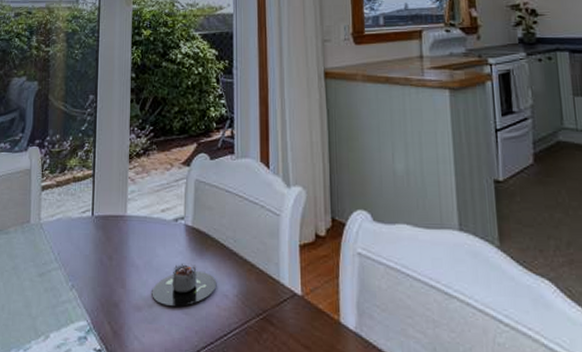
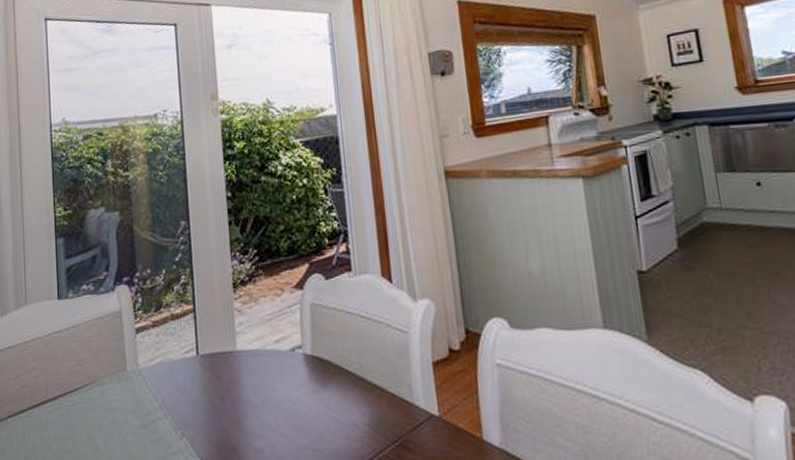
candle: present [152,263,217,306] -> none [273,395,345,444]

